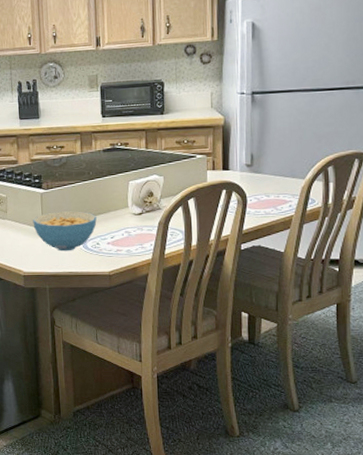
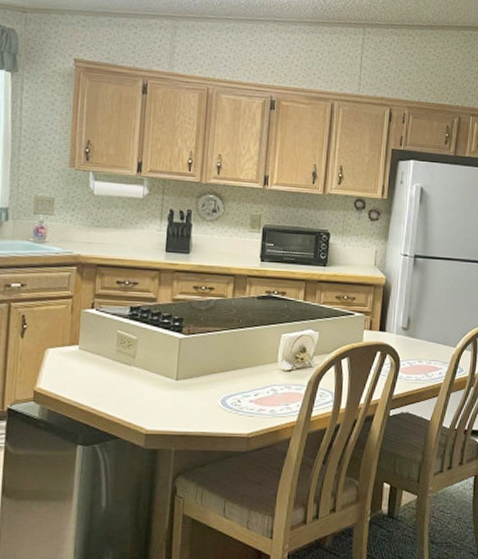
cereal bowl: present [33,211,97,252] -> none [165,361,241,408]

